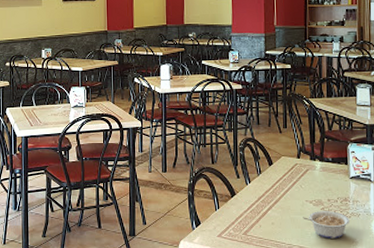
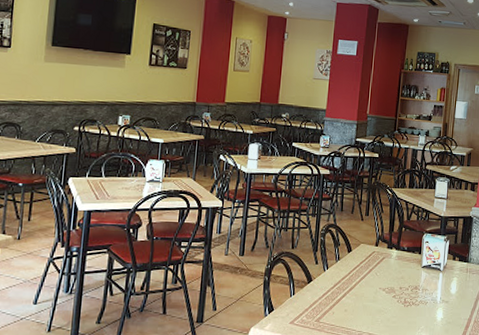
legume: present [303,211,349,239] -> none [375,299,417,326]

